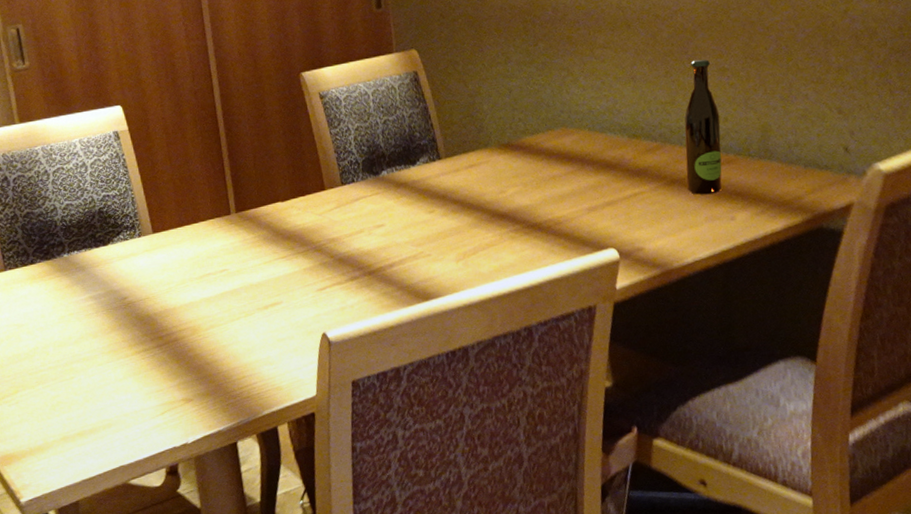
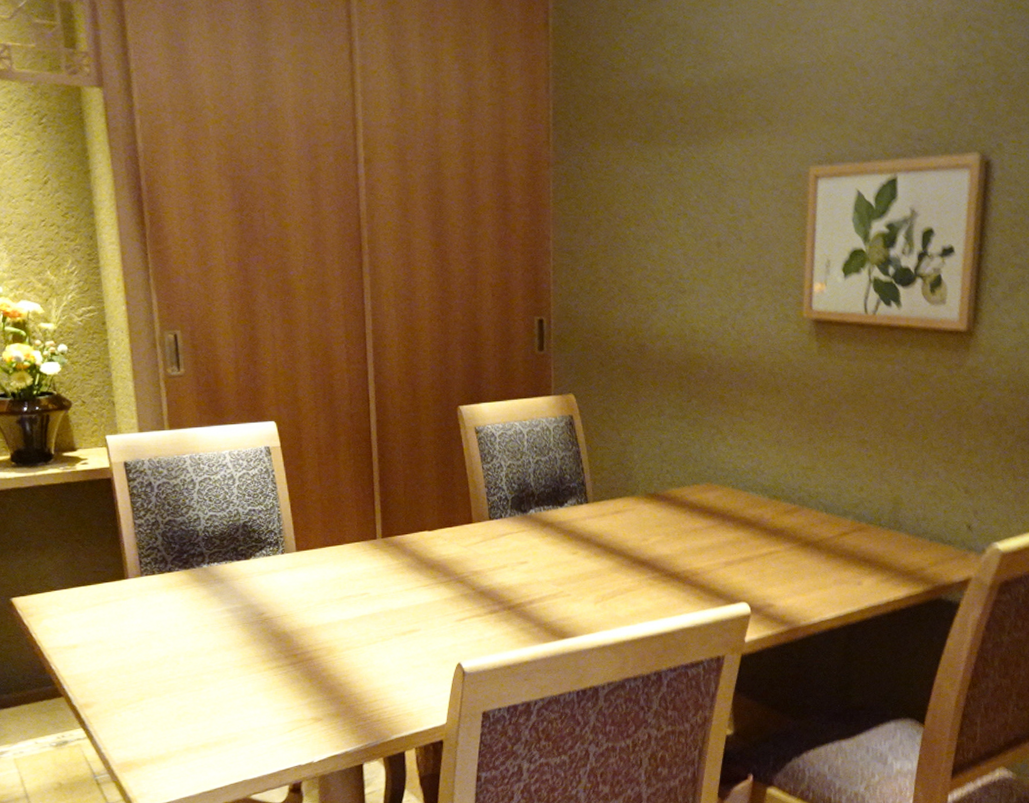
bottle: present [684,59,723,195] -> none [820,429,856,559]

